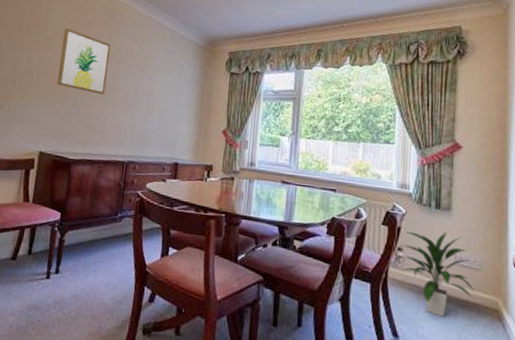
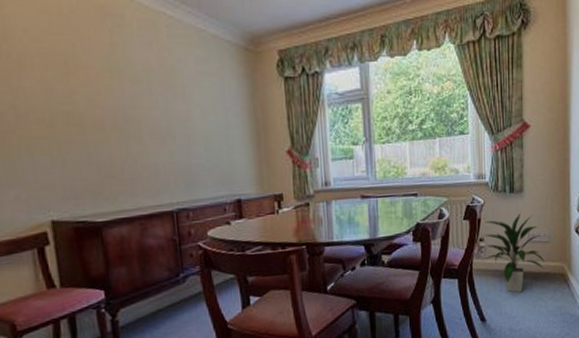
wall art: present [56,28,111,95] -> none [38,41,125,130]

